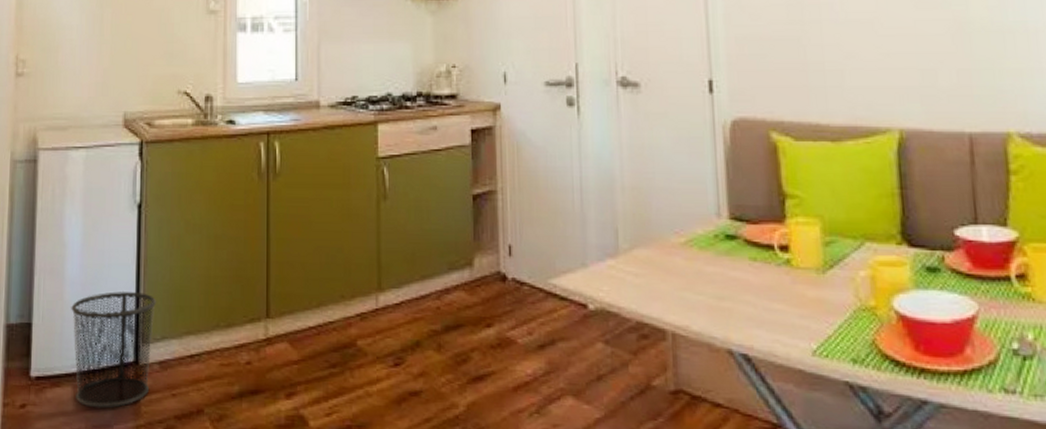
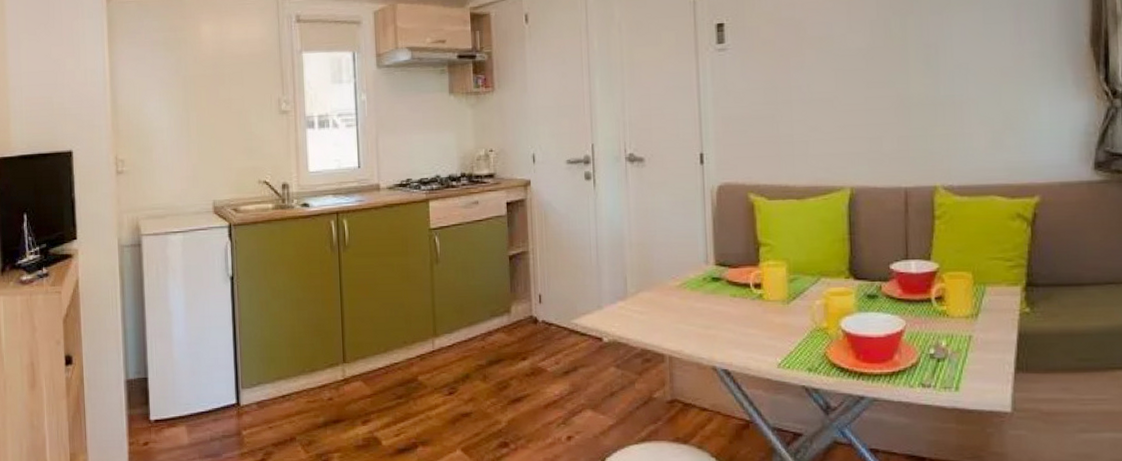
waste bin: present [71,291,157,409] -> none [180,348,252,442]

